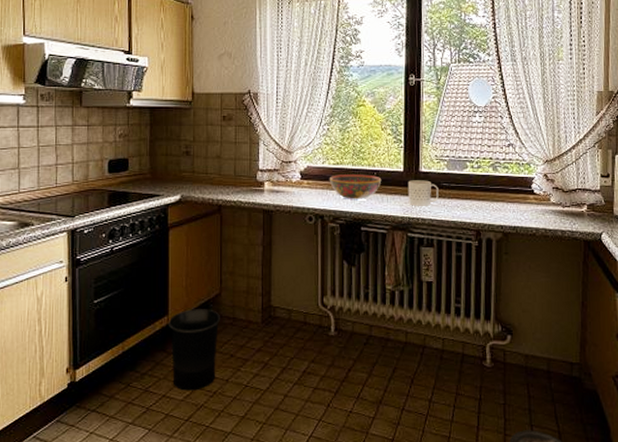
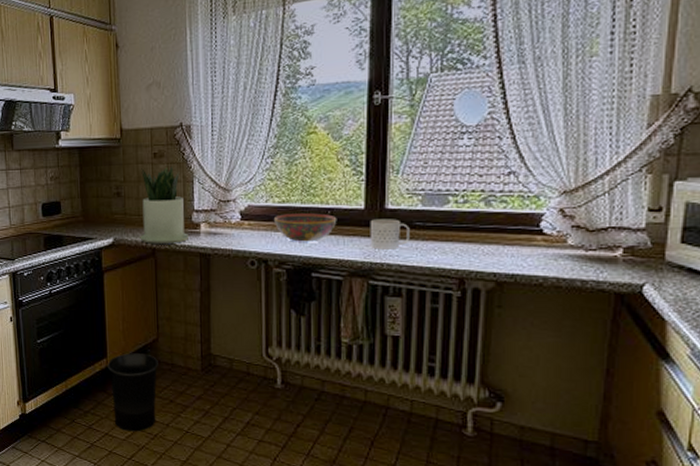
planter: none [206,129,254,202] -> present [140,167,190,245]

